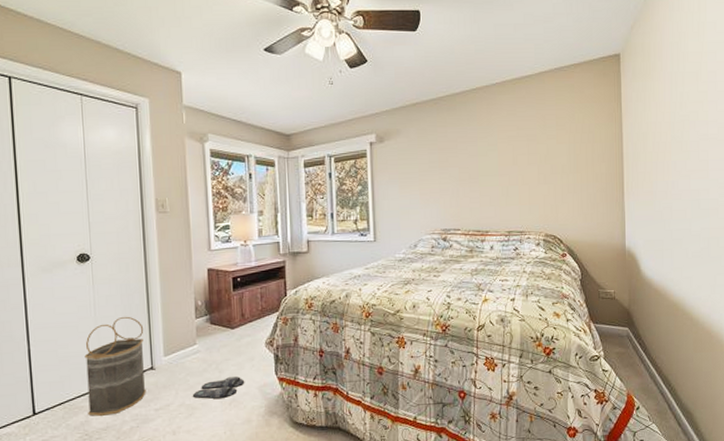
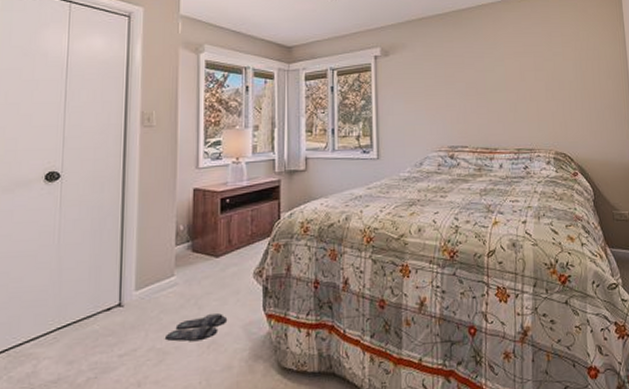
basket: present [84,316,146,416] -> none [36,243,115,366]

